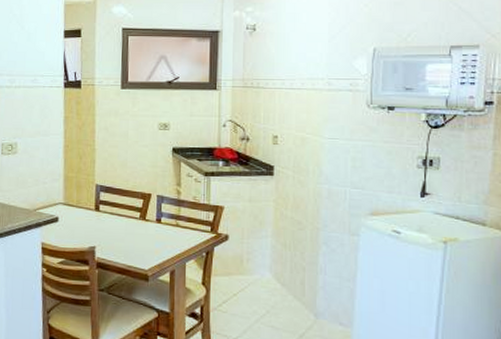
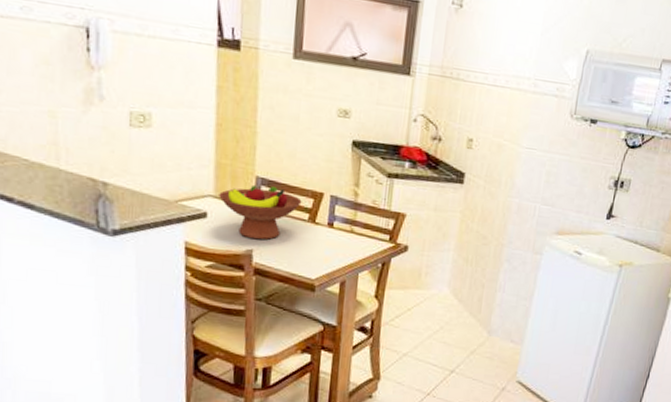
fruit bowl: none [67,191,134,238] -> present [219,184,302,240]

